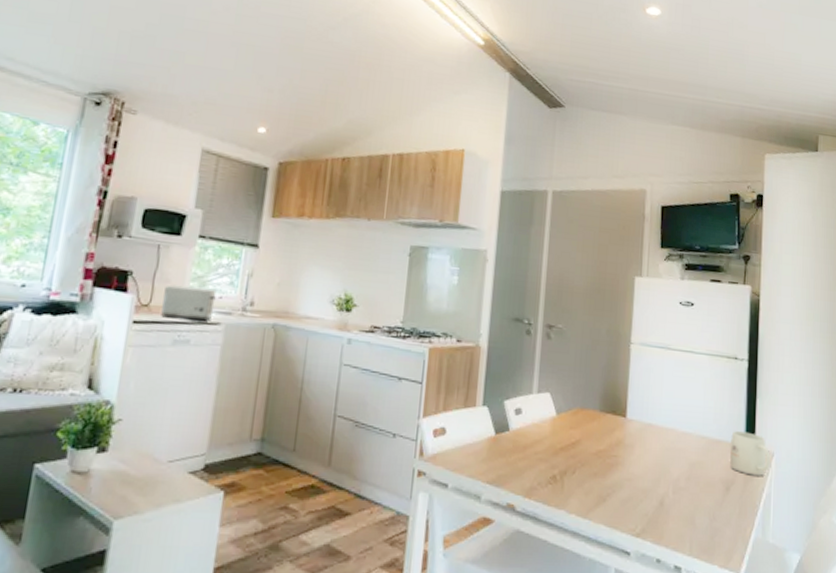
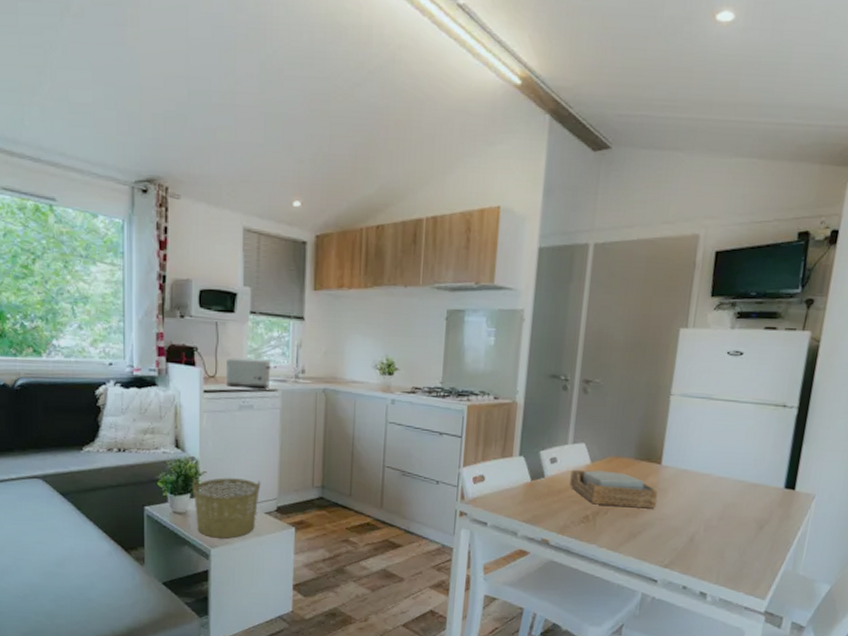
basket: none [99,427,189,507] -> present [192,478,261,539]
napkin holder: none [535,422,625,468] -> present [570,469,658,509]
mug: present [729,431,771,476] -> none [766,475,811,516]

